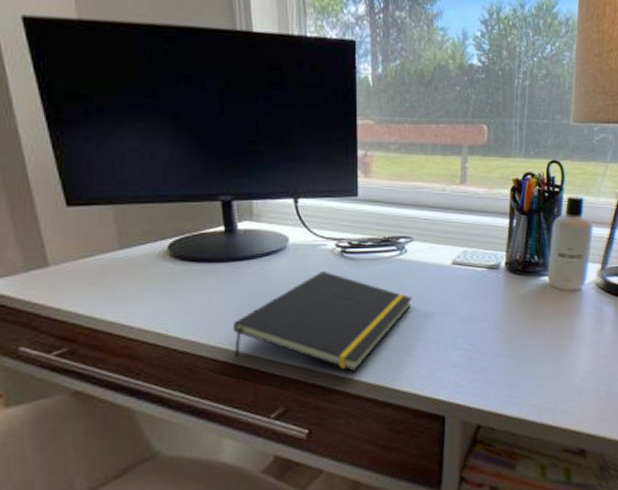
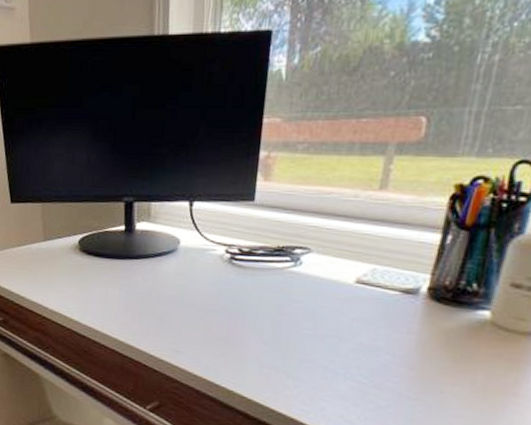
notepad: present [233,271,413,372] -> none [121,276,303,382]

